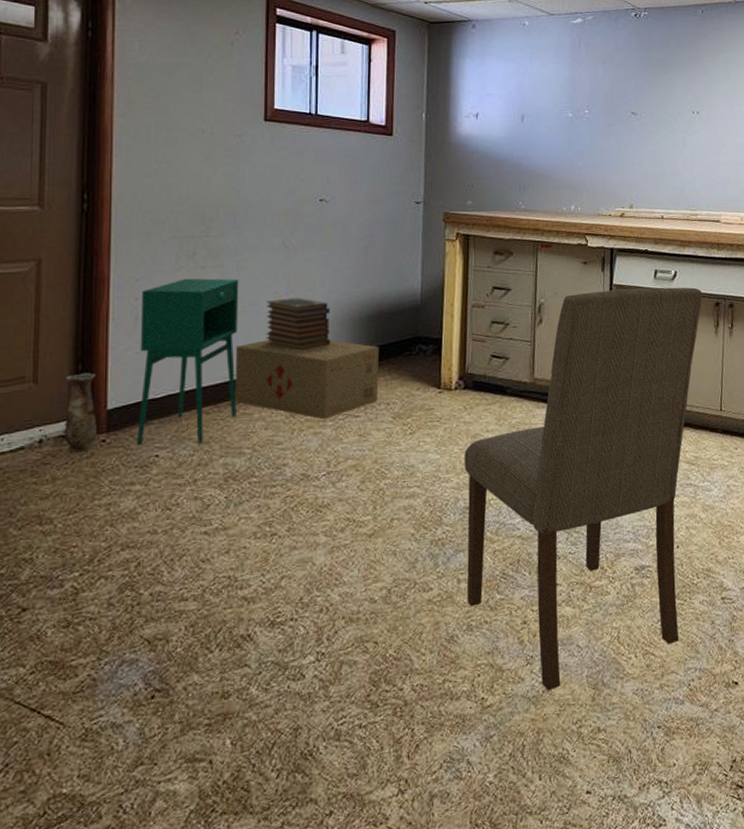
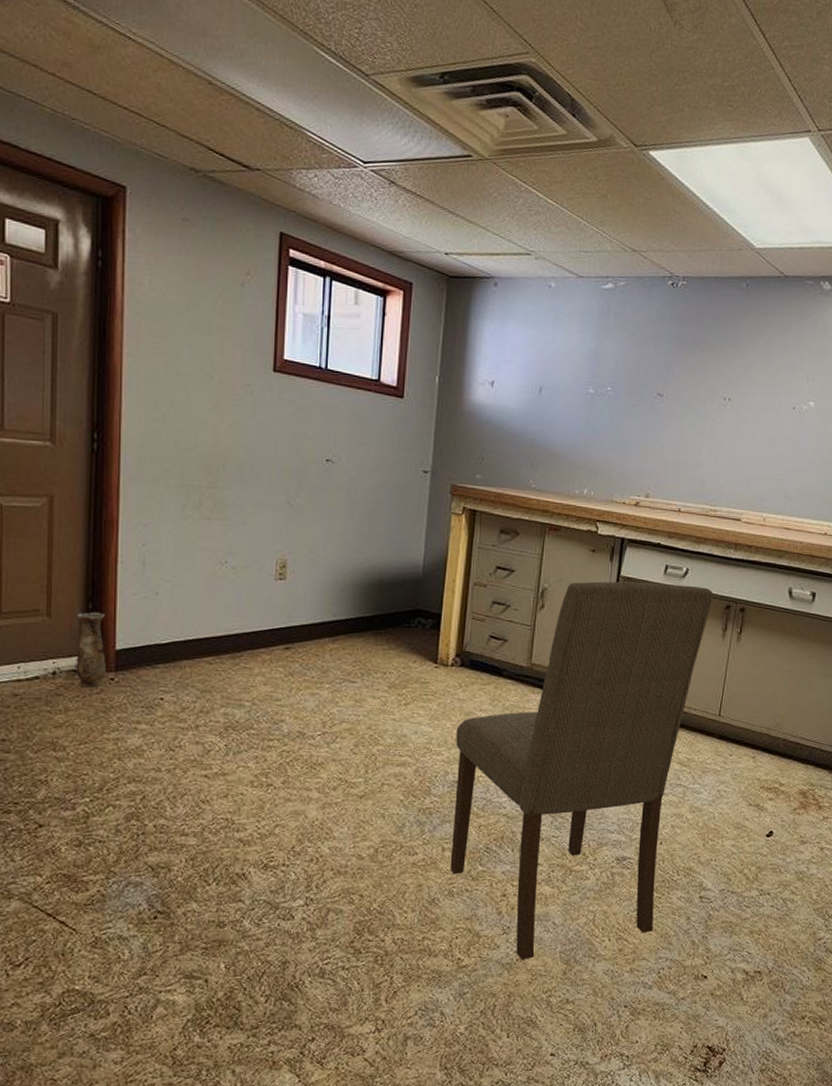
storage cabinet: present [137,278,239,446] -> none [143,528,244,691]
cardboard box: present [235,340,380,420] -> none [236,597,379,682]
book stack: present [266,298,331,351] -> none [268,558,332,612]

